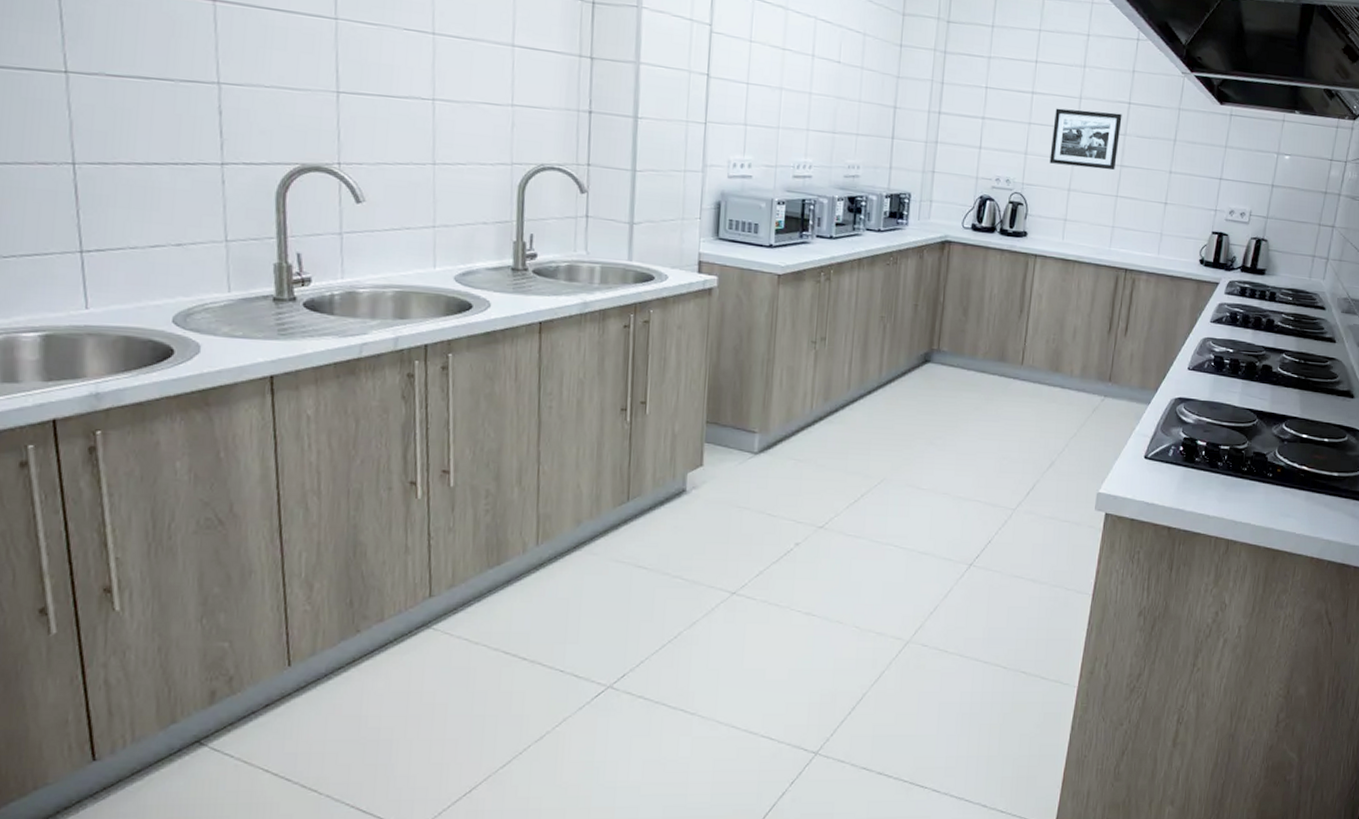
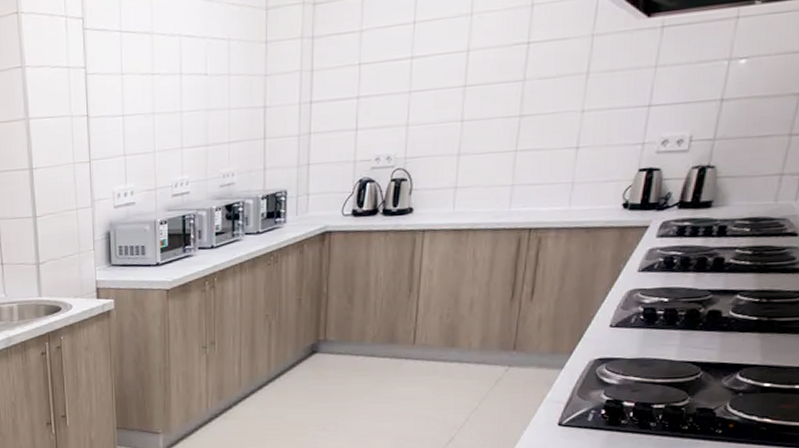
picture frame: present [1049,108,1122,170] -> none [435,57,520,130]

